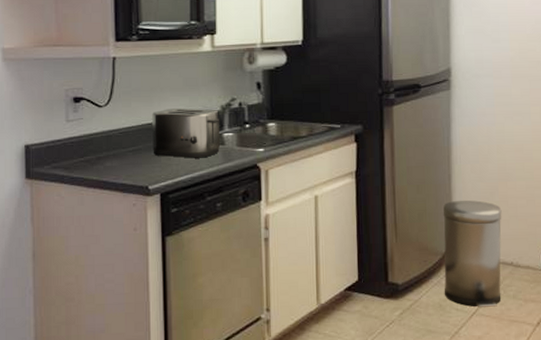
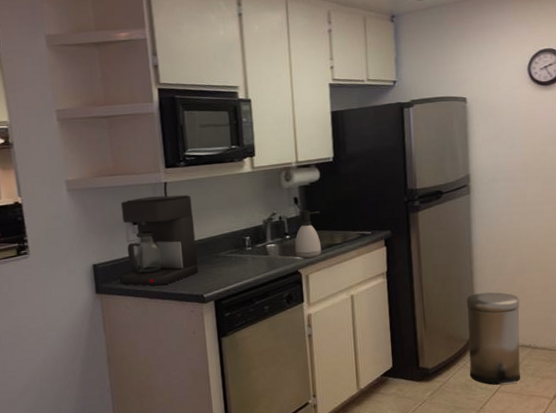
coffee maker: none [54,72,144,173] -> present [119,195,198,286]
toaster: present [152,108,220,158] -> none [202,224,264,269]
soap dispenser: none [254,97,285,153] -> present [294,210,322,260]

